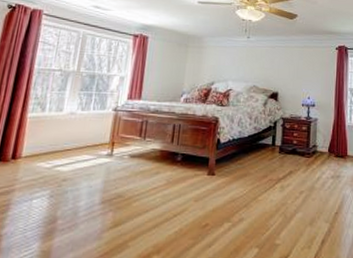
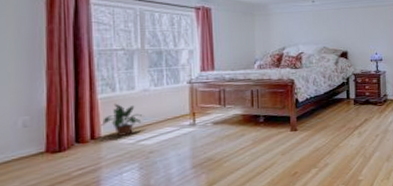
potted plant: none [24,123,66,159] -> present [101,103,145,136]

